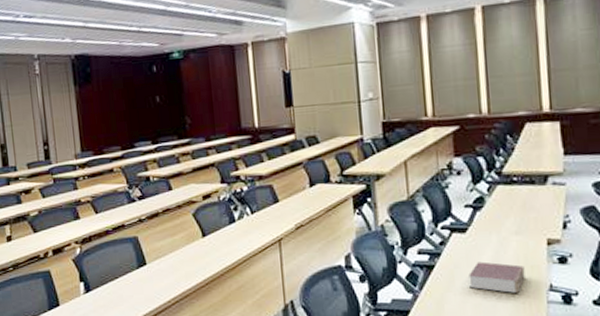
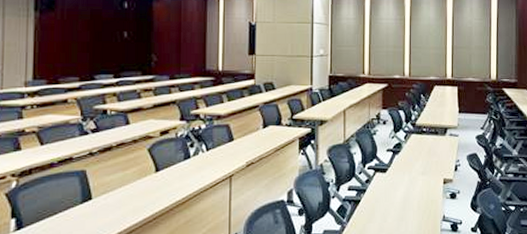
book: present [469,261,525,293] -> none [386,197,427,223]

